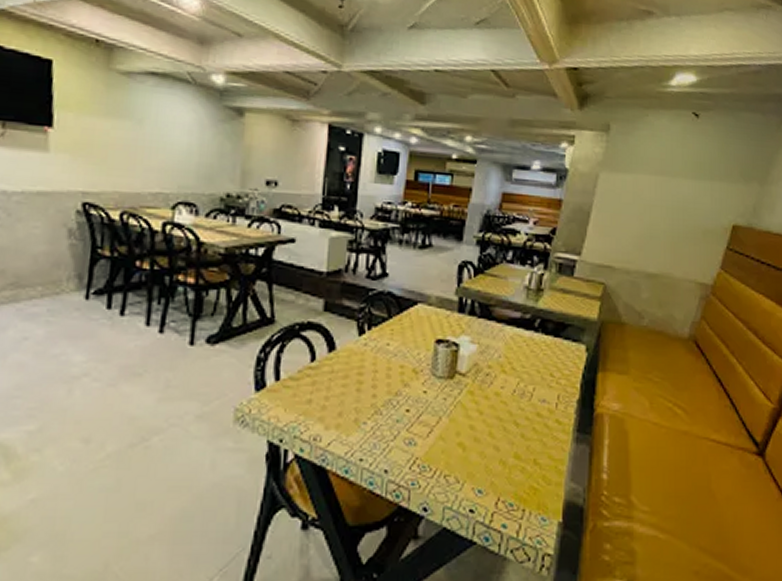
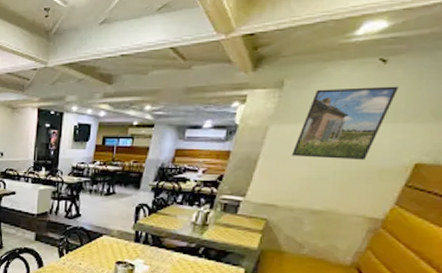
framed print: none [624,137,711,219] -> present [292,86,399,160]

